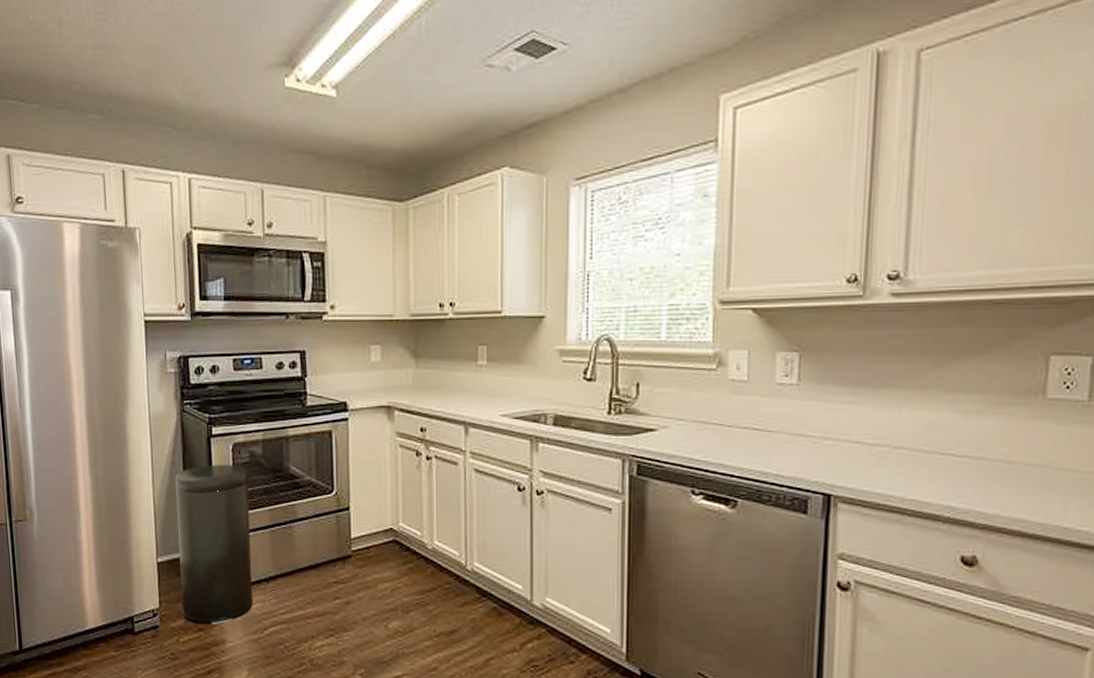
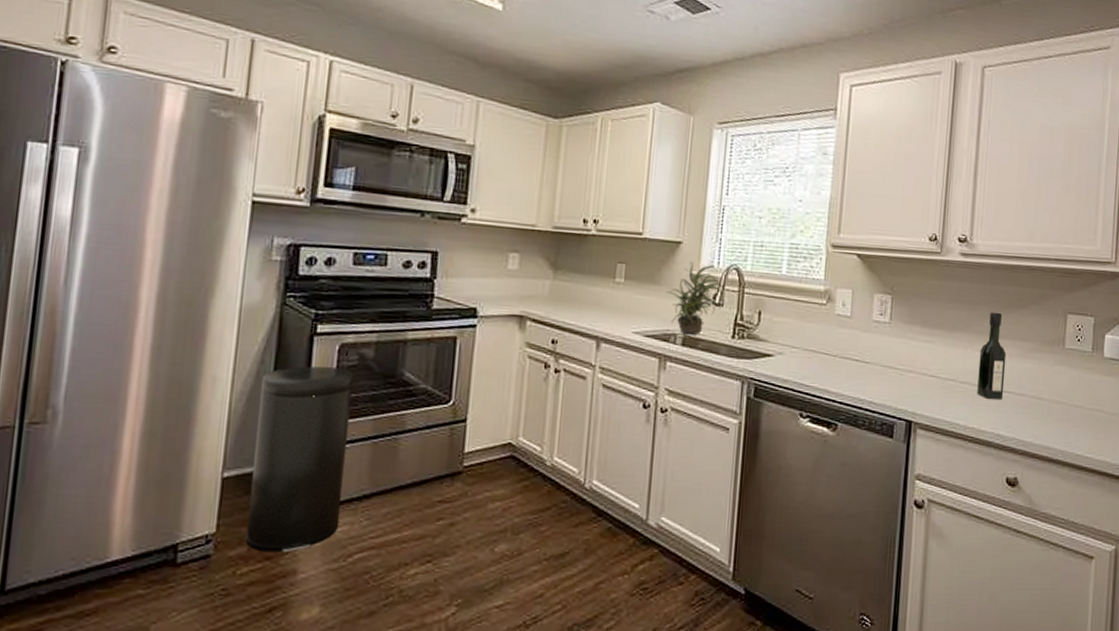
potted plant: none [532,337,596,413] -> present [666,262,725,335]
bottle: none [918,361,959,467] -> present [977,312,1007,401]

